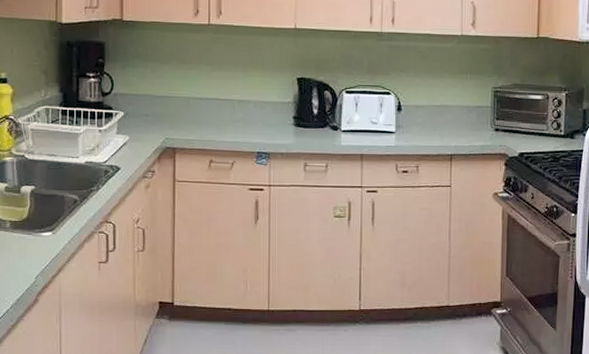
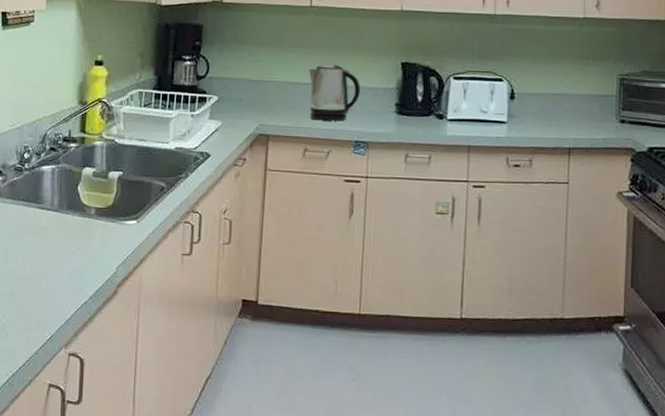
kettle: none [211,80,260,134] -> present [309,64,360,121]

